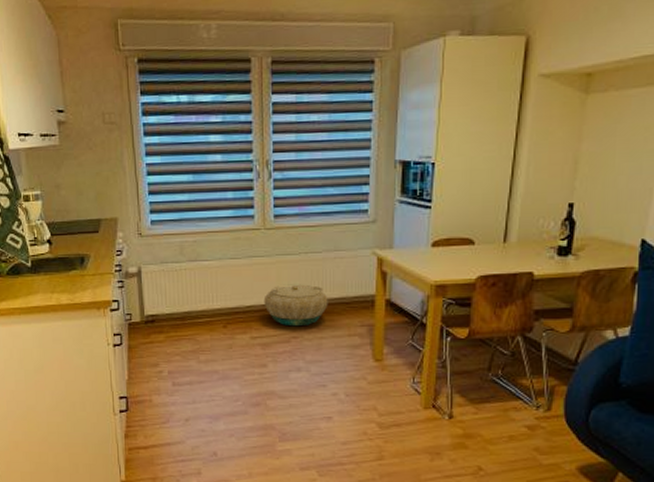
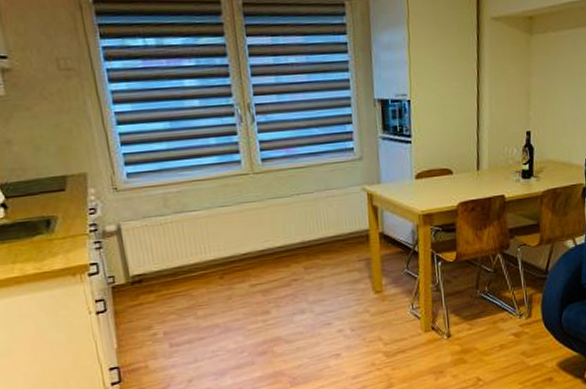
basket: present [263,284,328,327] -> none [259,225,325,269]

